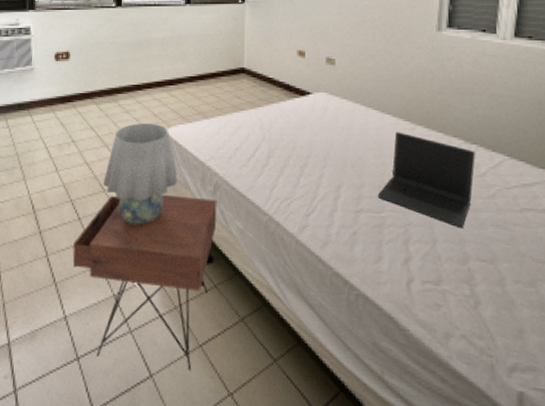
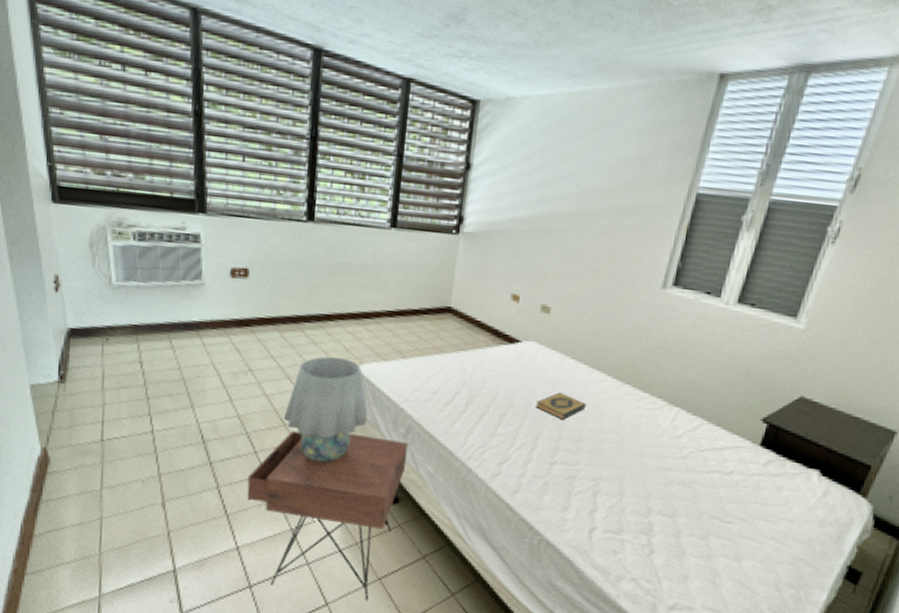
hardback book: none [333,139,383,166] -> present [535,392,586,420]
laptop: present [377,132,475,229] -> none [573,388,676,485]

